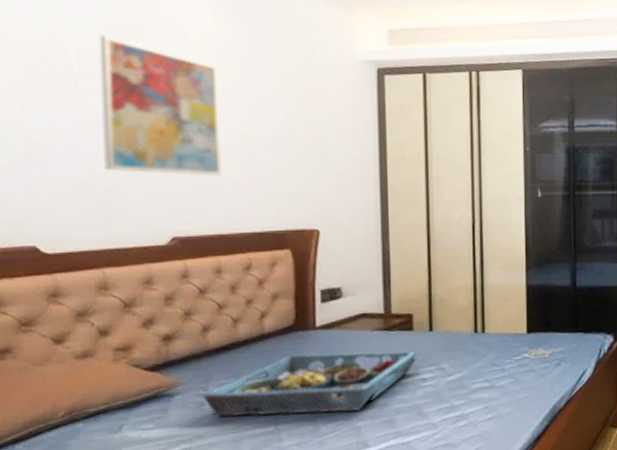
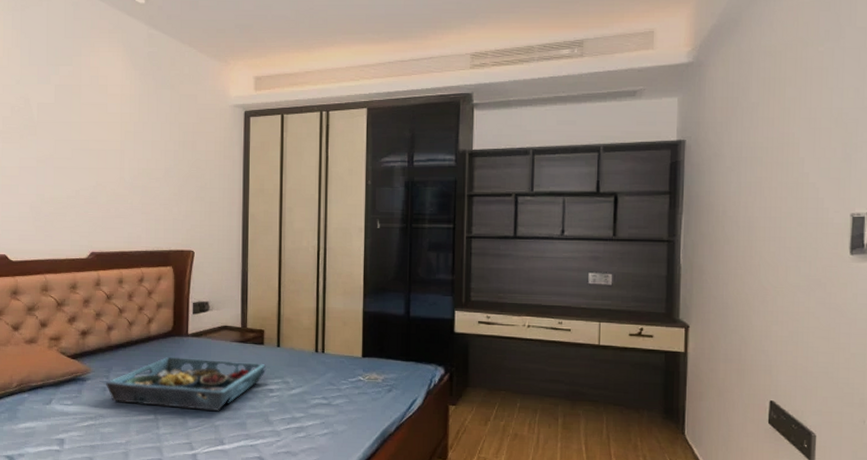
wall art: present [99,35,223,176] -> none [50,92,127,203]

